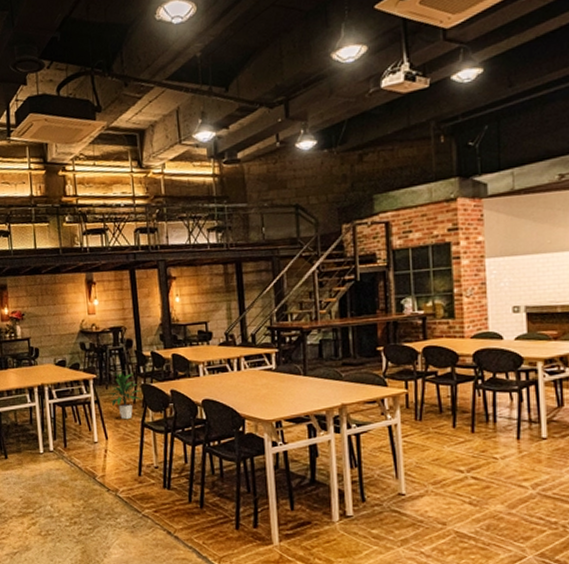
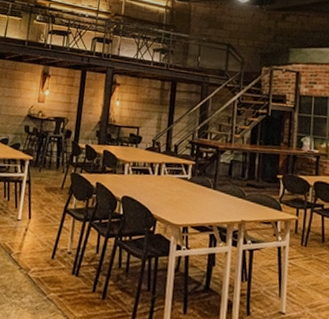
indoor plant: present [109,371,142,419] -> none [40,158,71,203]

